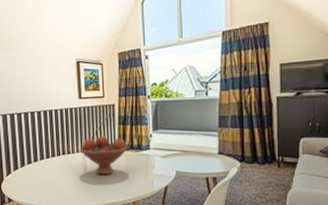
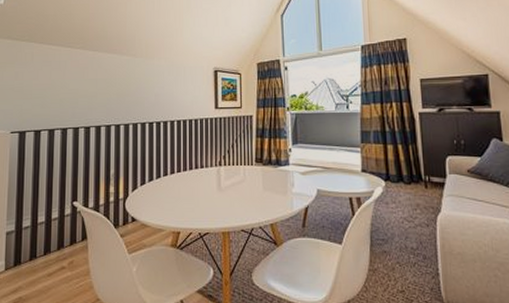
fruit bowl: present [80,136,128,175] -> none [214,149,266,193]

